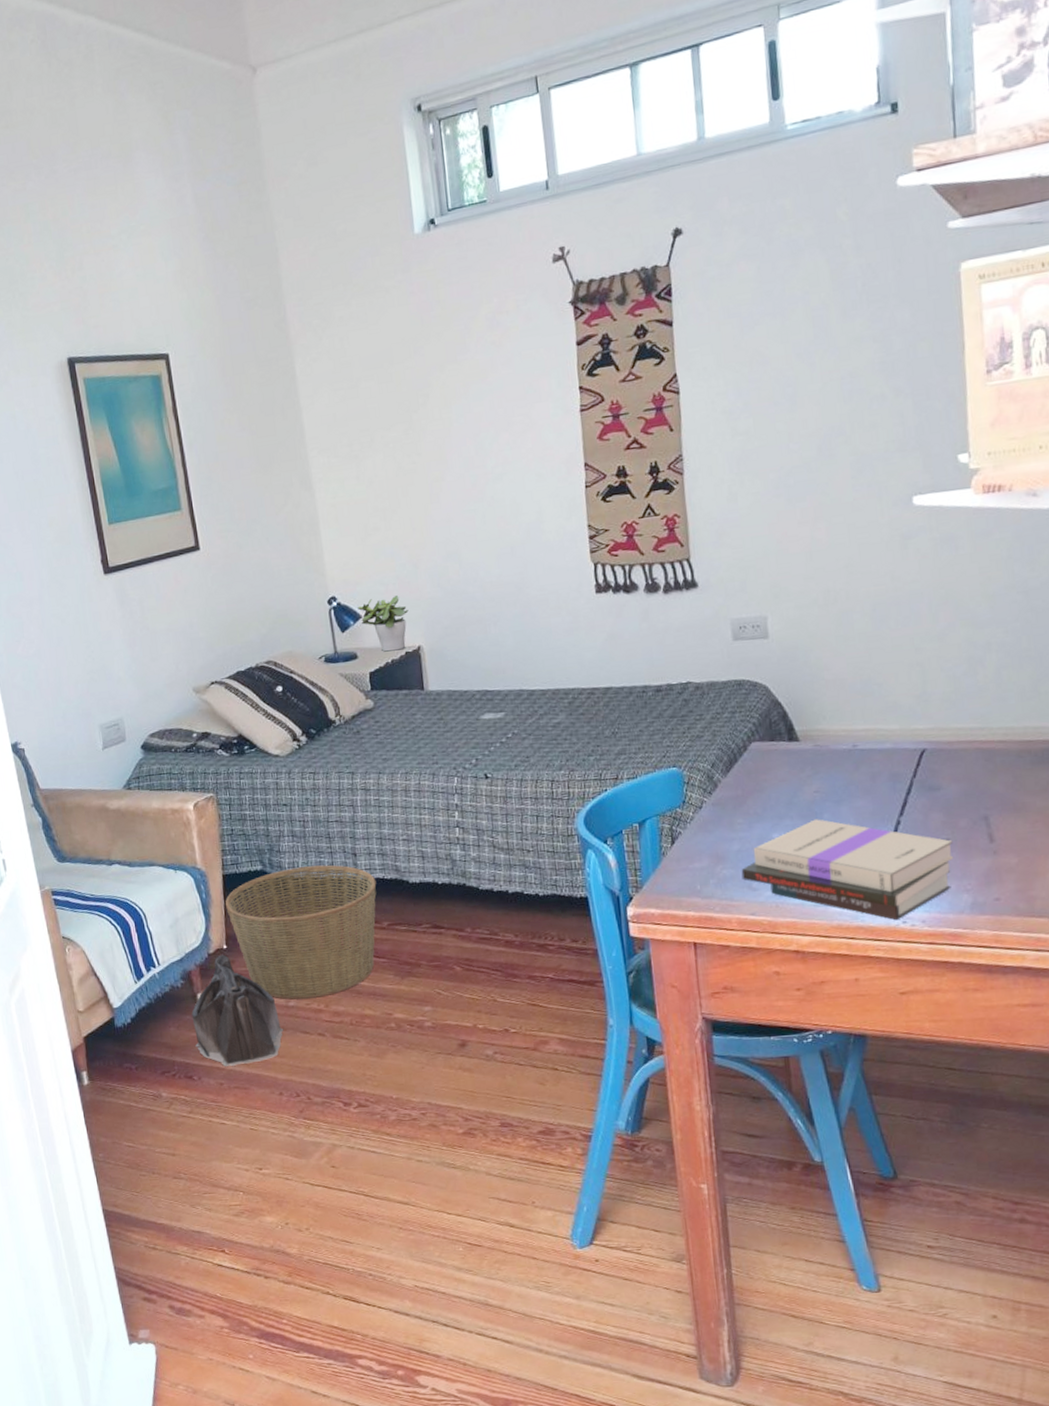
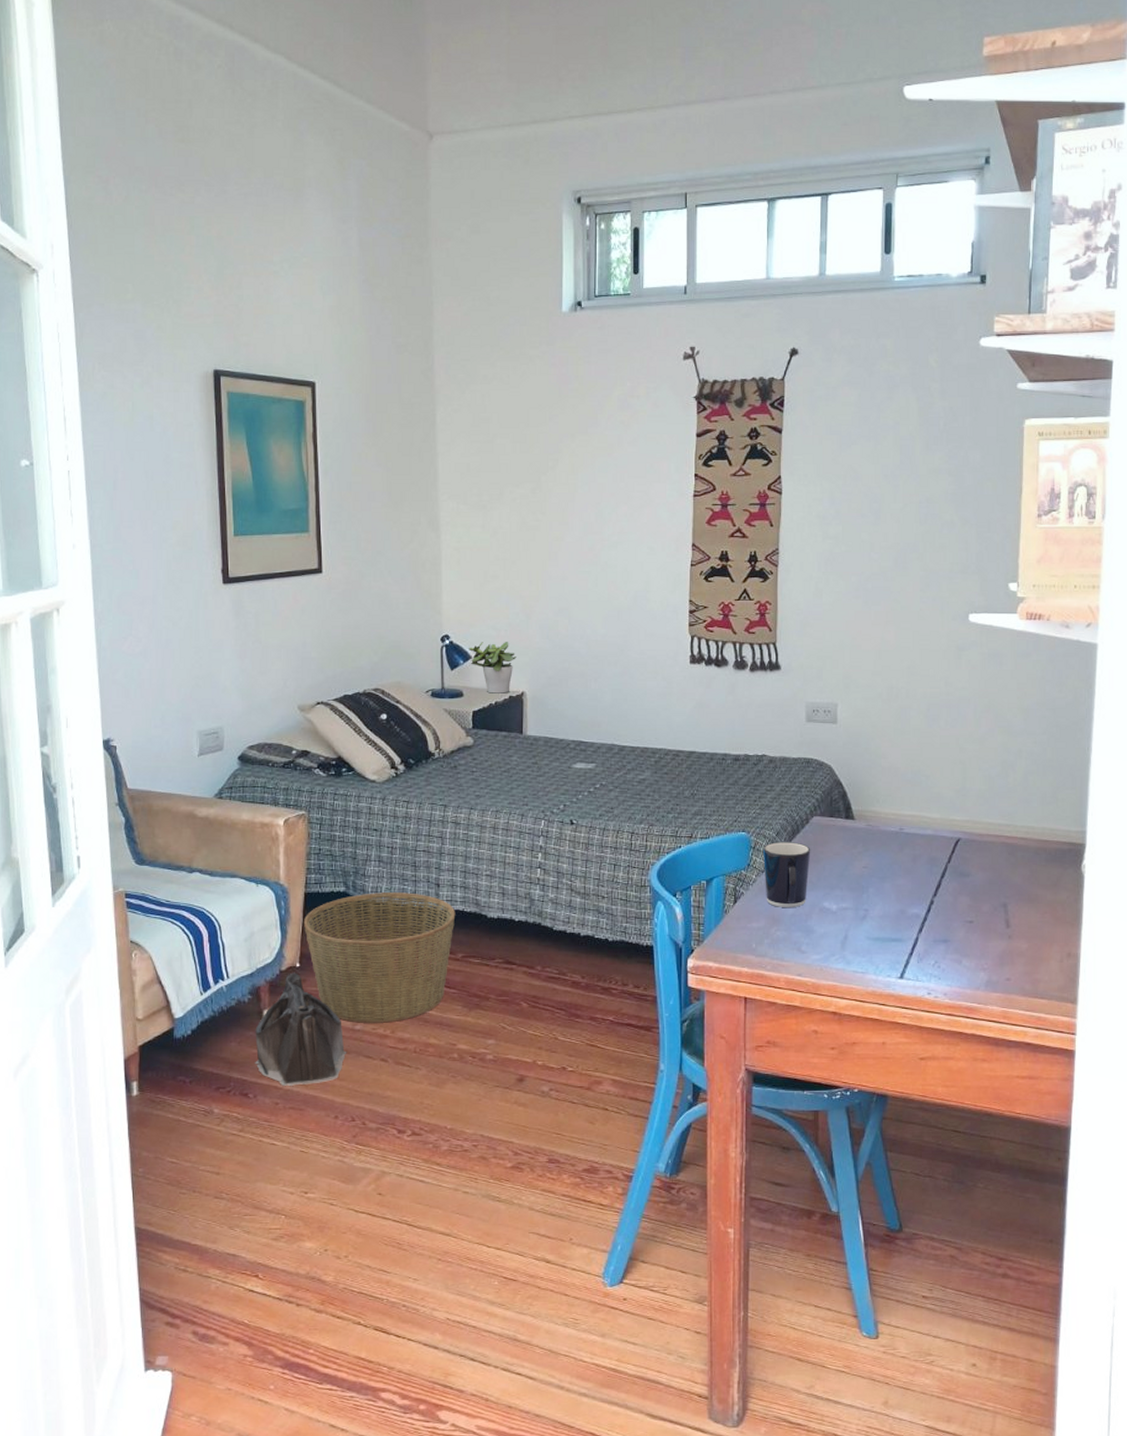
mug: none [698,772,753,845] -> present [763,842,811,908]
books: present [741,819,954,921] -> none [793,892,976,992]

